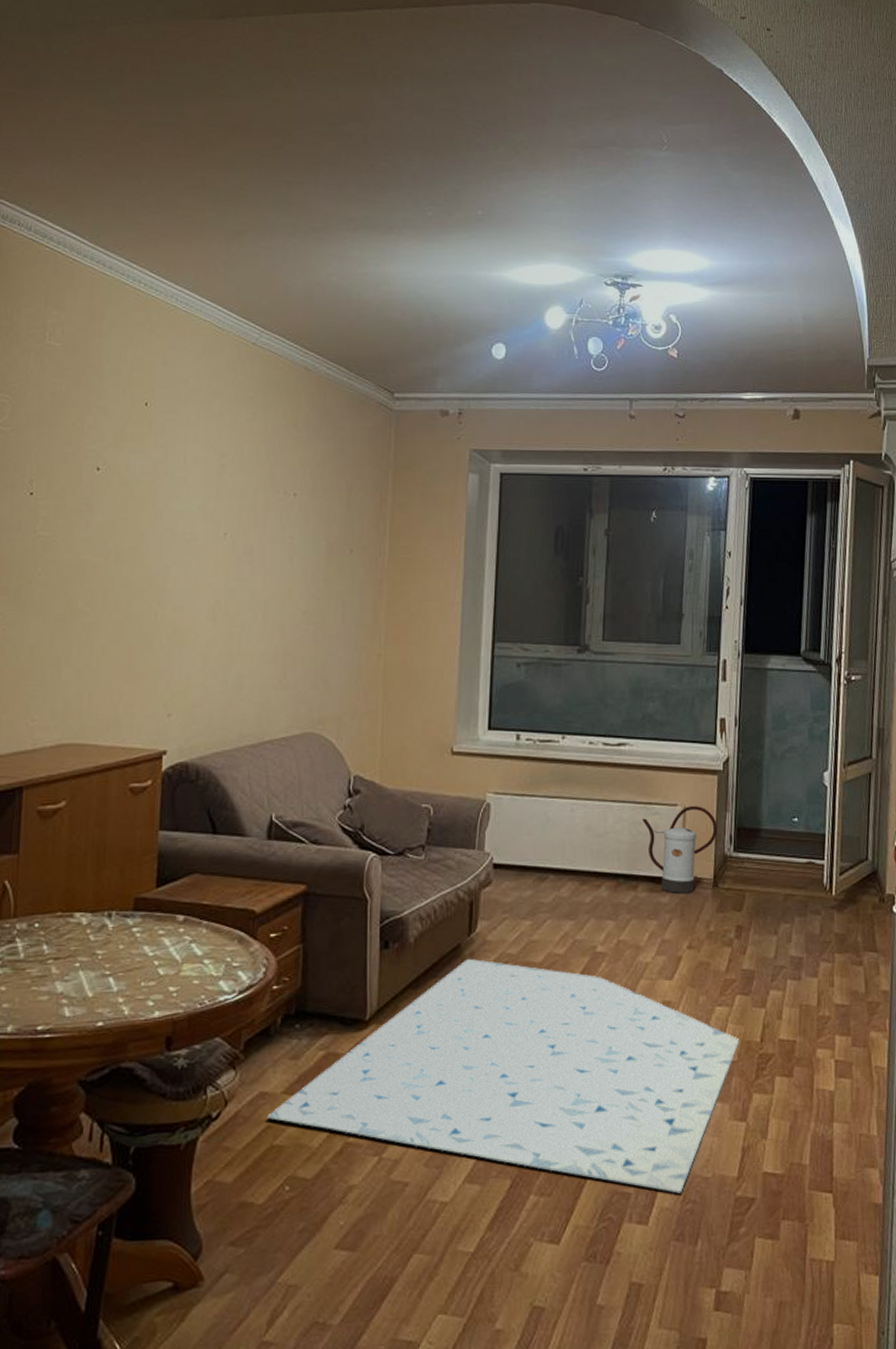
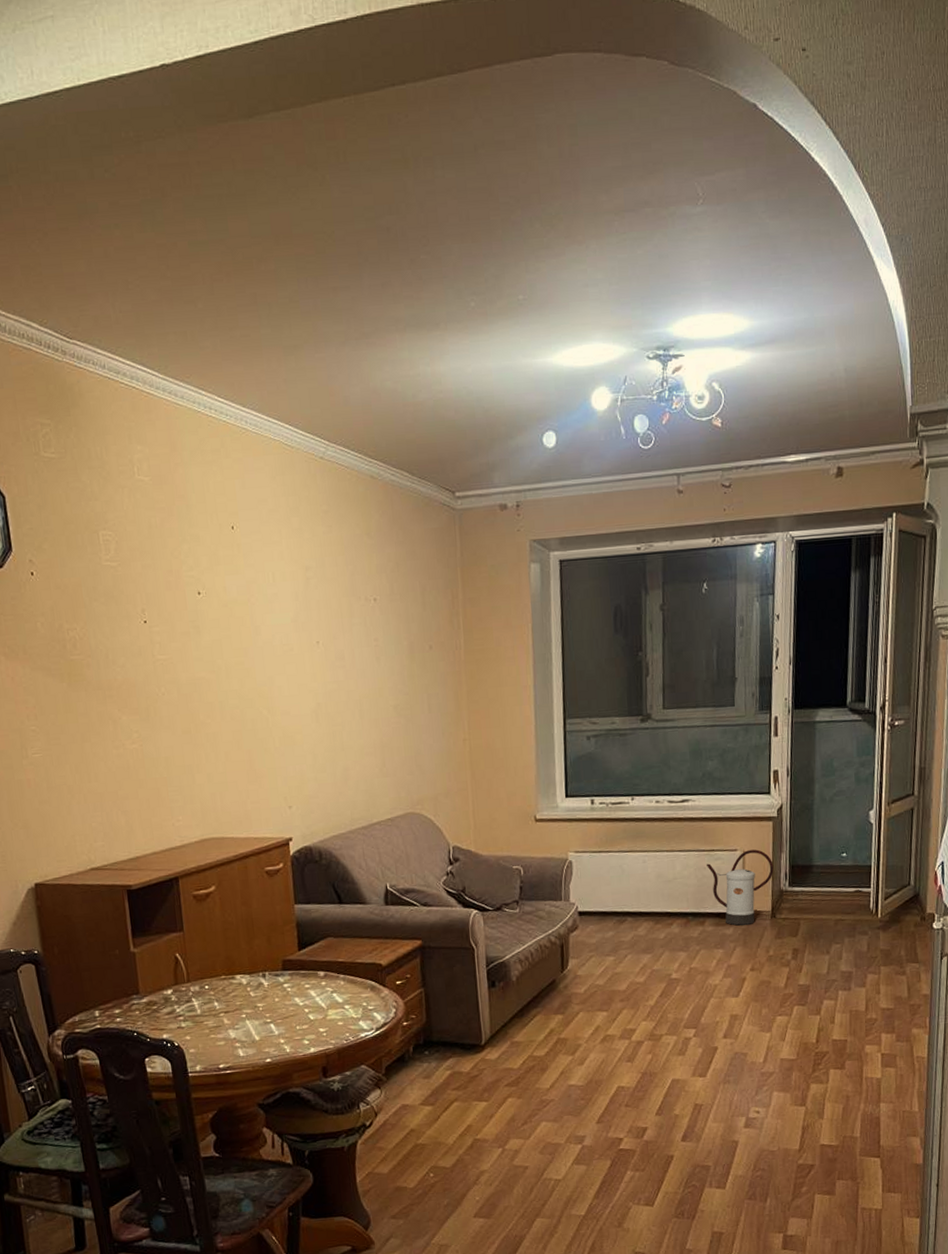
rug: present [266,959,740,1194] -> none [409,991,798,1164]

